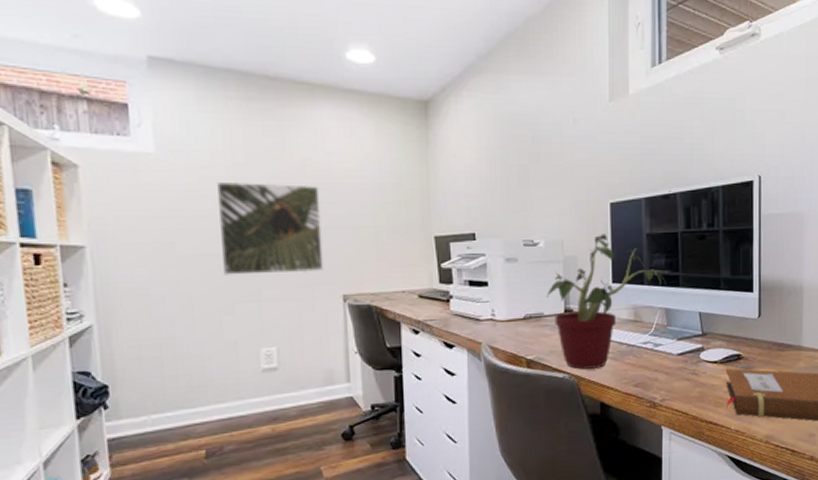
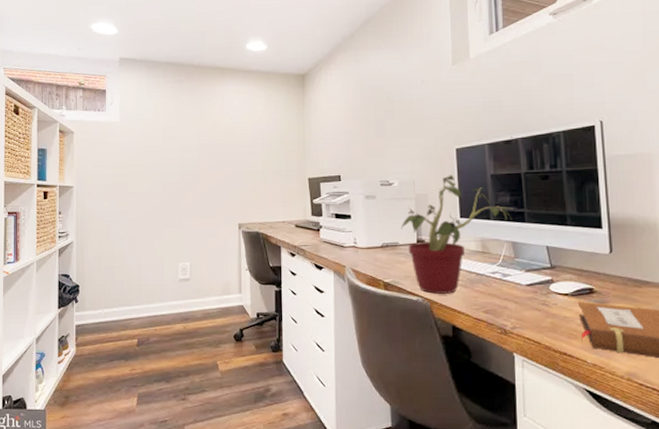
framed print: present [217,181,324,275] -> none [157,139,225,207]

